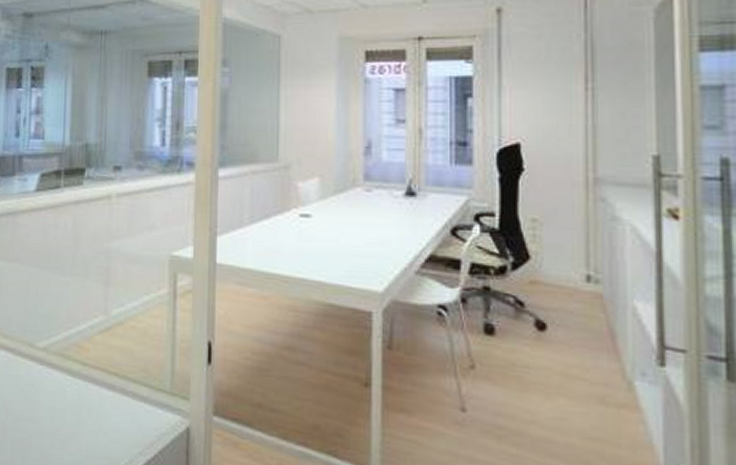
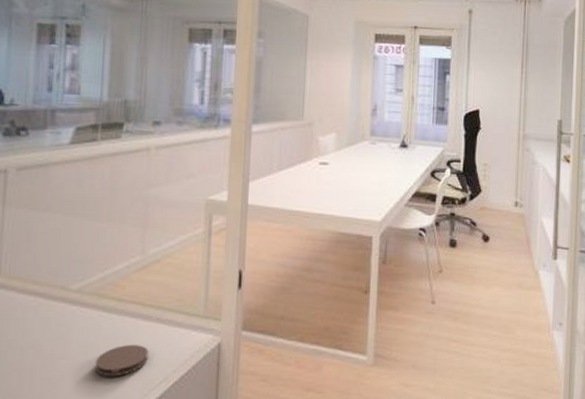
coaster: none [60,415,113,450] -> present [94,345,149,377]

